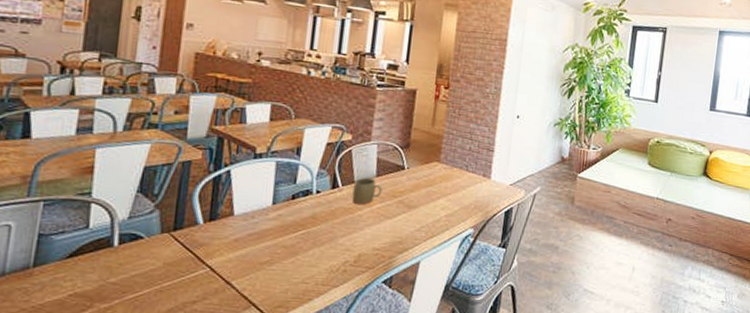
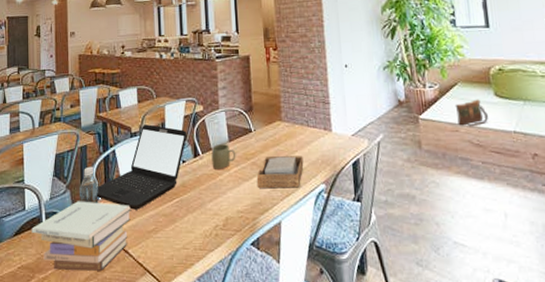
books: none [95,223,242,302] -> present [31,201,131,271]
bottle: none [173,185,203,228] -> present [79,166,99,203]
laptop: none [196,146,328,239] -> present [96,124,187,210]
napkin holder: none [400,196,456,230] -> present [256,156,304,189]
shoulder bag: none [611,165,639,189] -> present [455,99,488,126]

